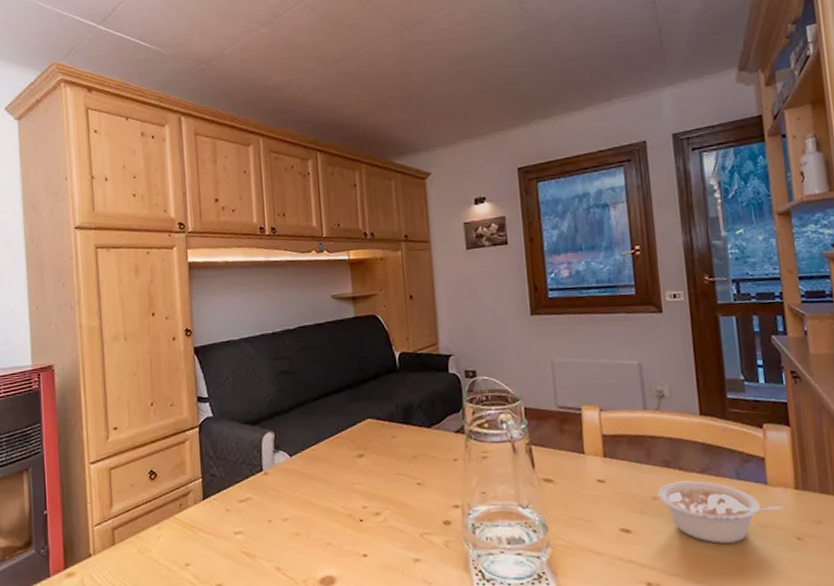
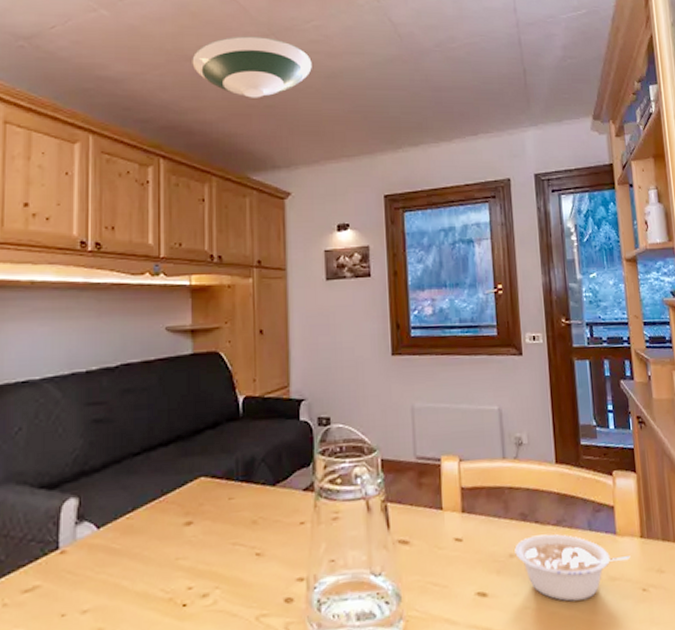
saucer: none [338,32,444,90] -> present [192,36,312,98]

